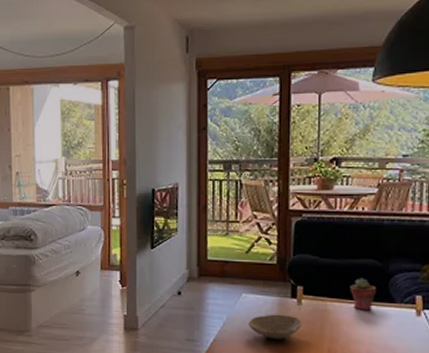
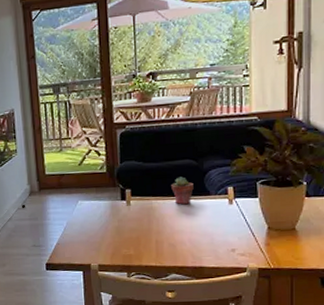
bowl: present [248,314,302,339] -> none [85,215,132,237]

